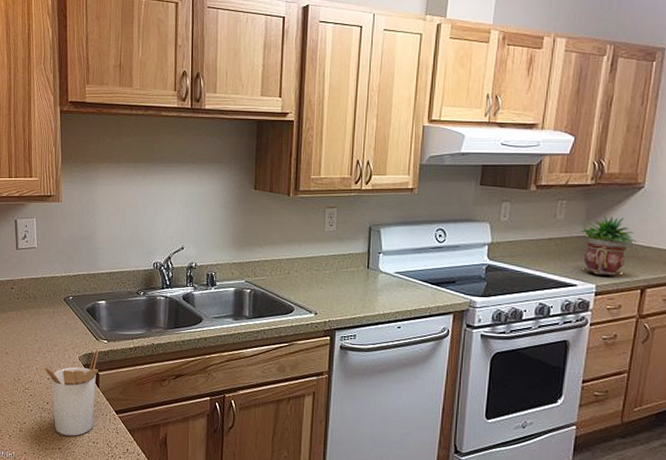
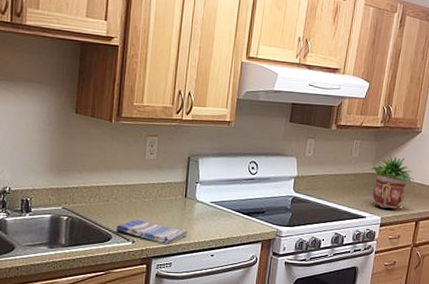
dish towel: none [298,291,371,316] -> present [116,219,188,244]

